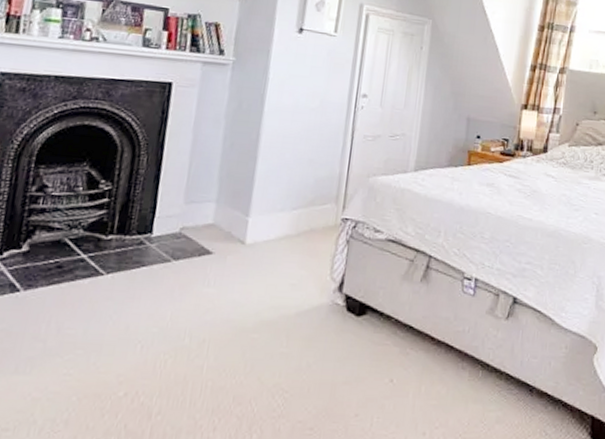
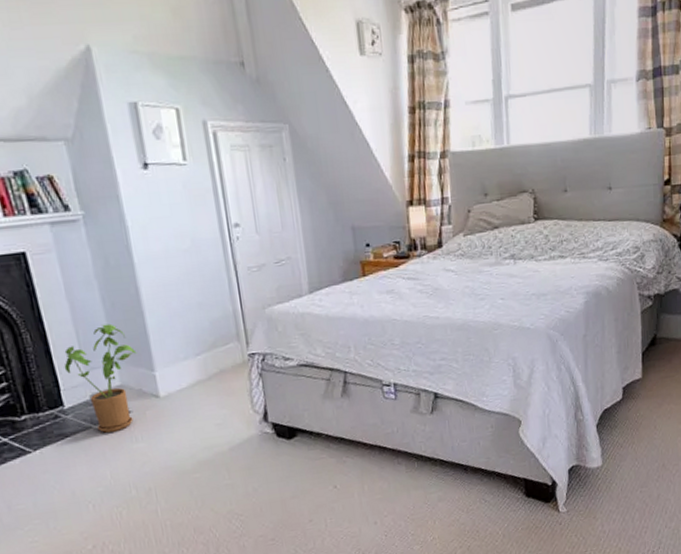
house plant: none [166,161,239,271] -> present [64,323,137,433]

